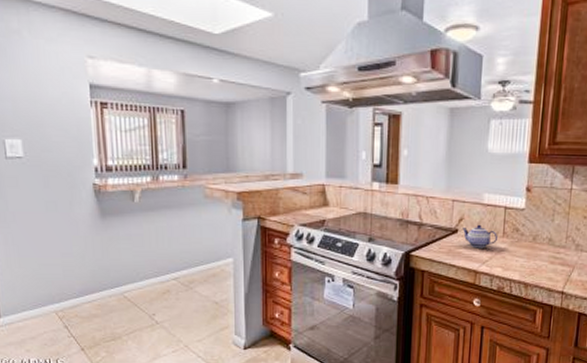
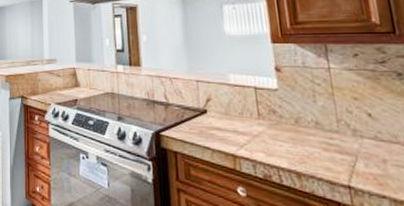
teapot: present [462,224,497,249] -> none [211,105,253,131]

